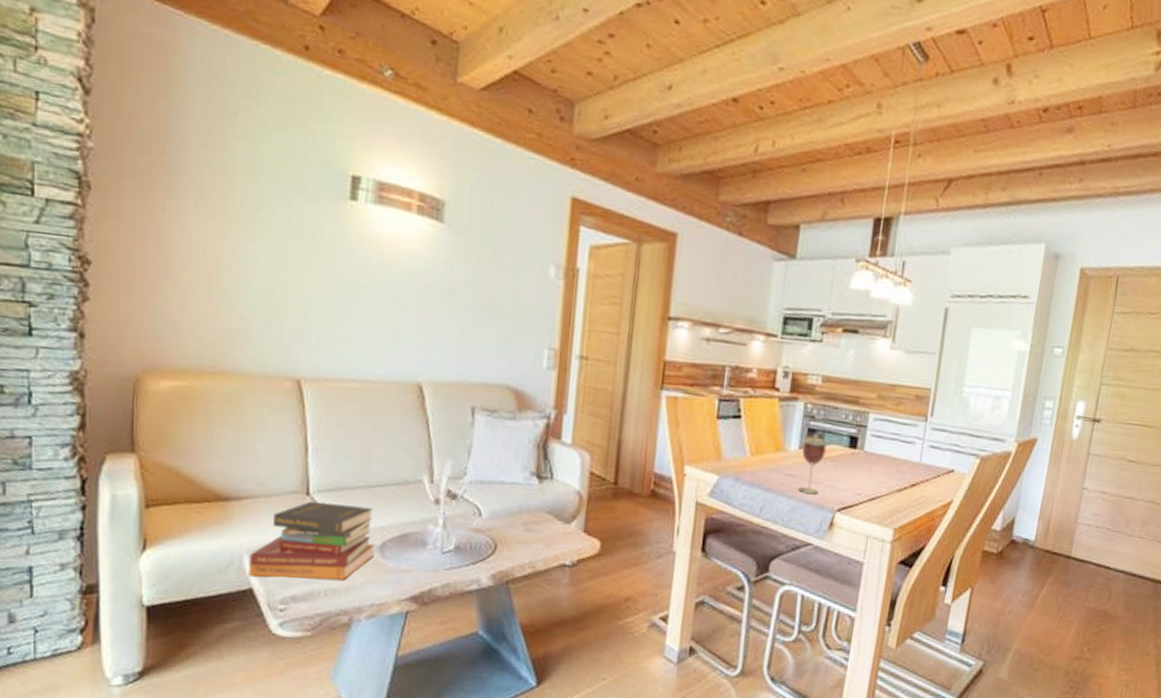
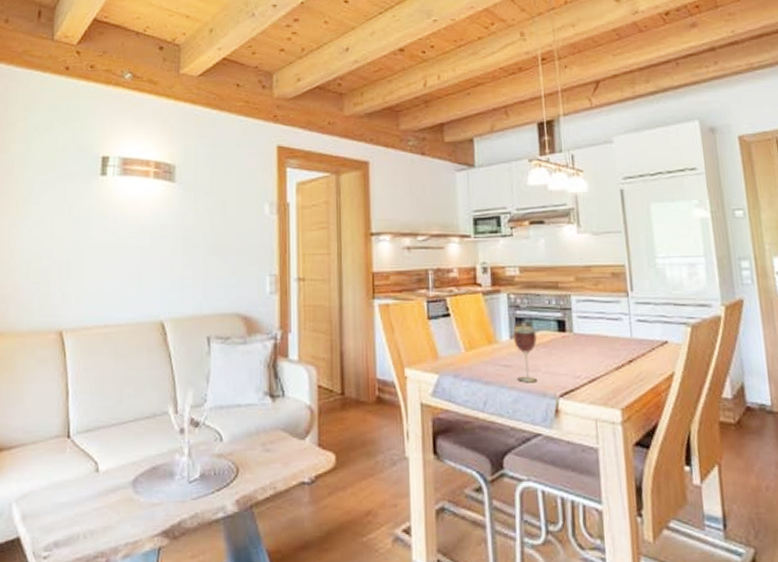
books: present [249,501,375,581] -> none [17,443,128,524]

